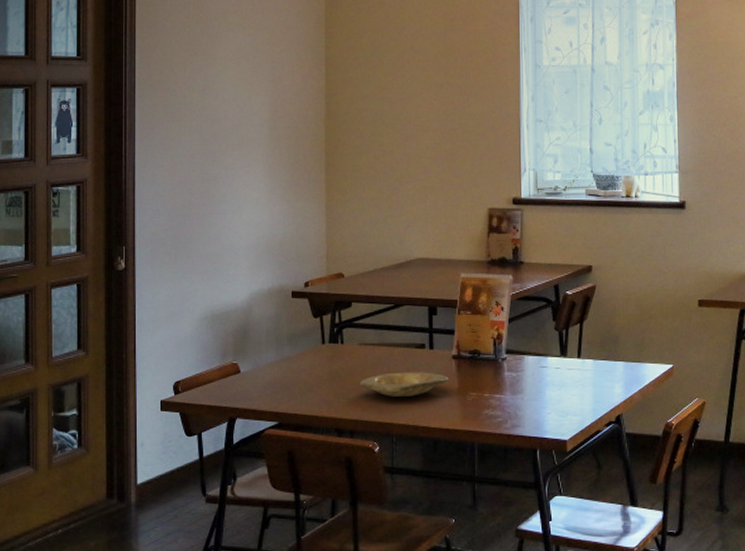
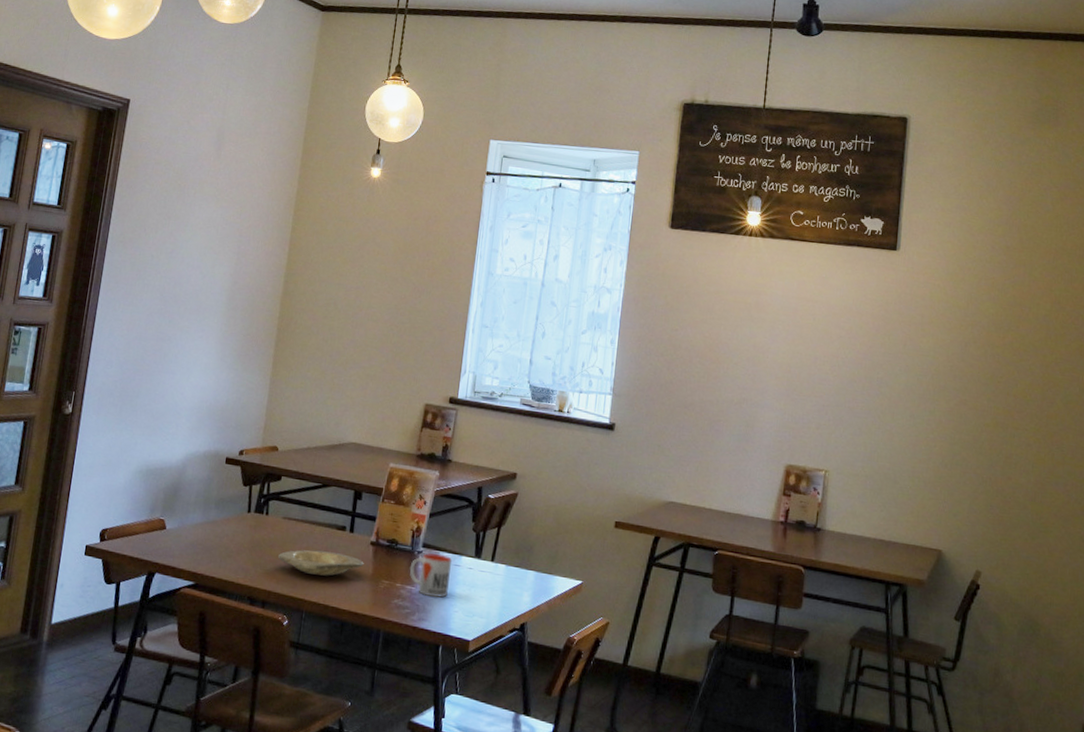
mug: none [495,359,538,402] -> present [409,553,452,598]

